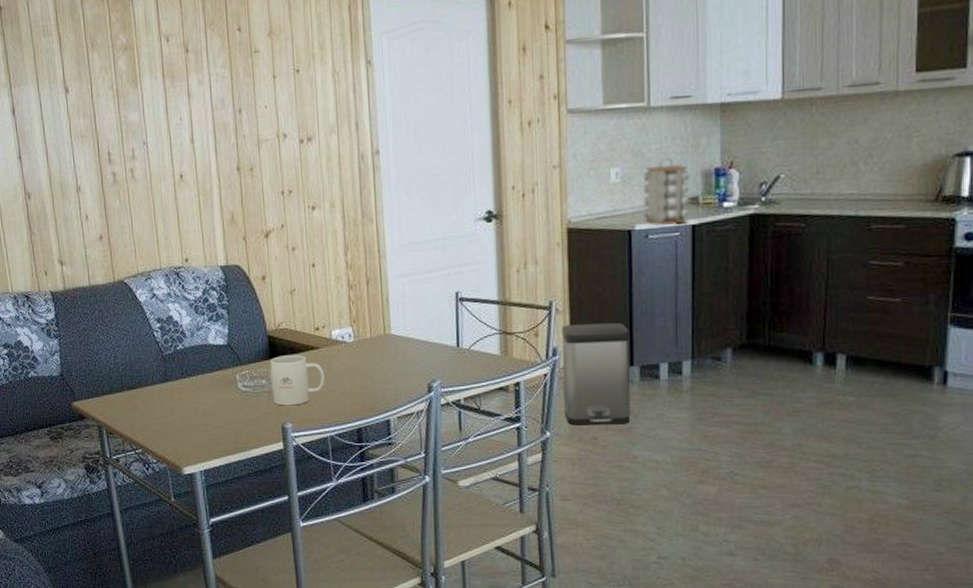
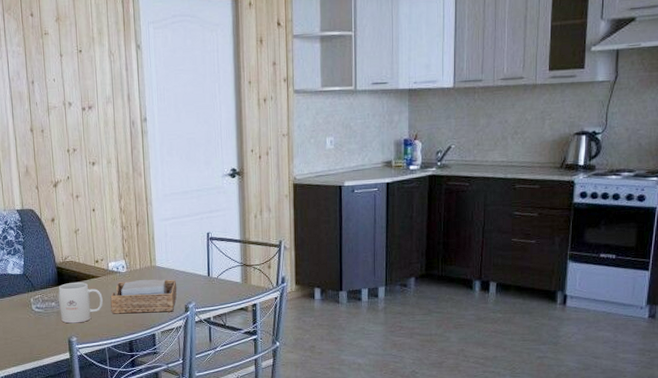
napkin holder: none [334,350,418,395] -> present [110,279,177,314]
pedal bin: present [561,322,631,426] -> none [288,257,340,337]
spice rack: present [642,157,691,226] -> none [350,129,386,183]

